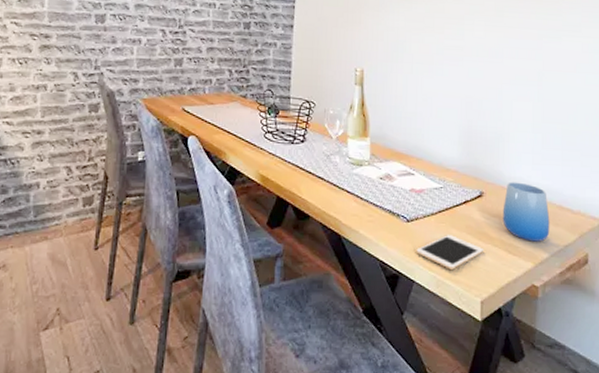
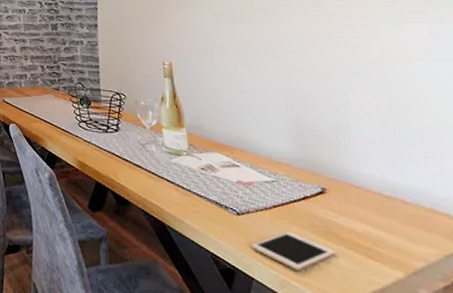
cup: present [502,182,550,242] -> none [353,179,422,249]

